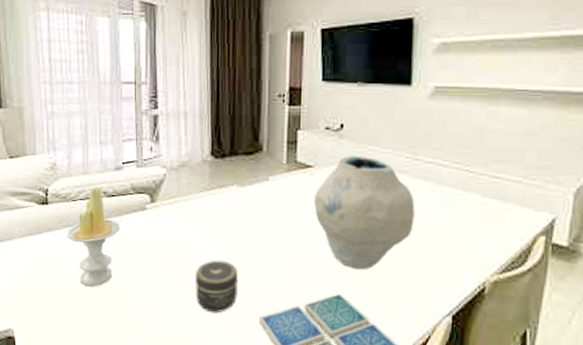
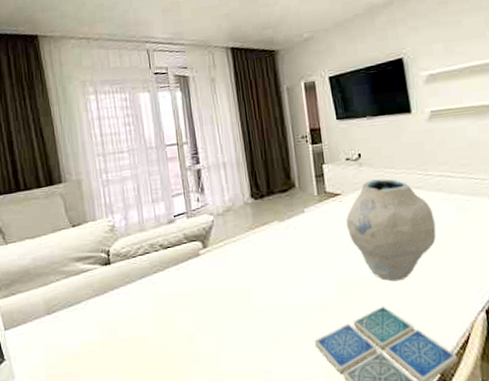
candle: present [67,186,121,287] -> none [130,240,179,337]
jar: present [195,260,239,314] -> none [251,291,292,344]

